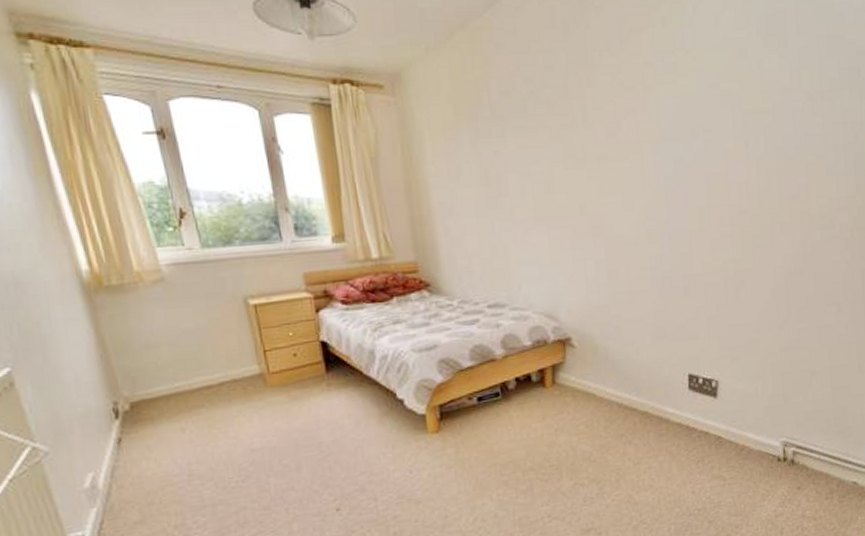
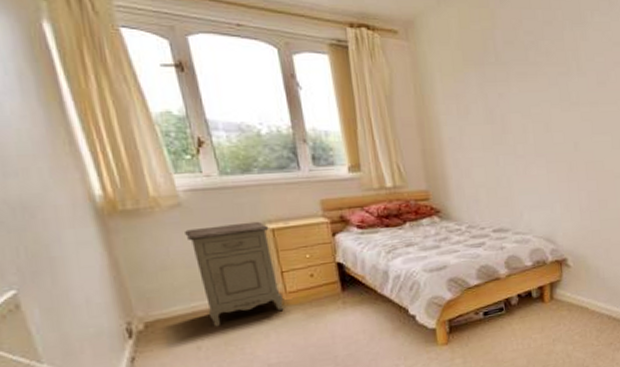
nightstand: none [168,296,267,409] -> present [185,221,284,327]

